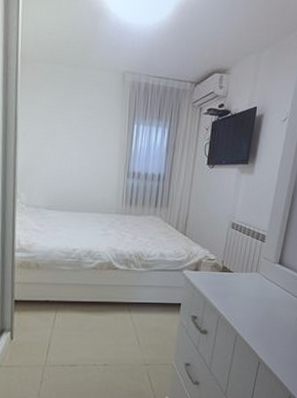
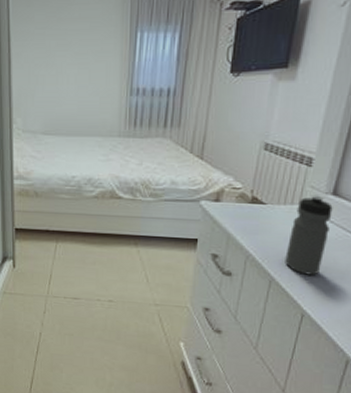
water bottle: none [246,264,279,329] -> present [285,195,333,275]

